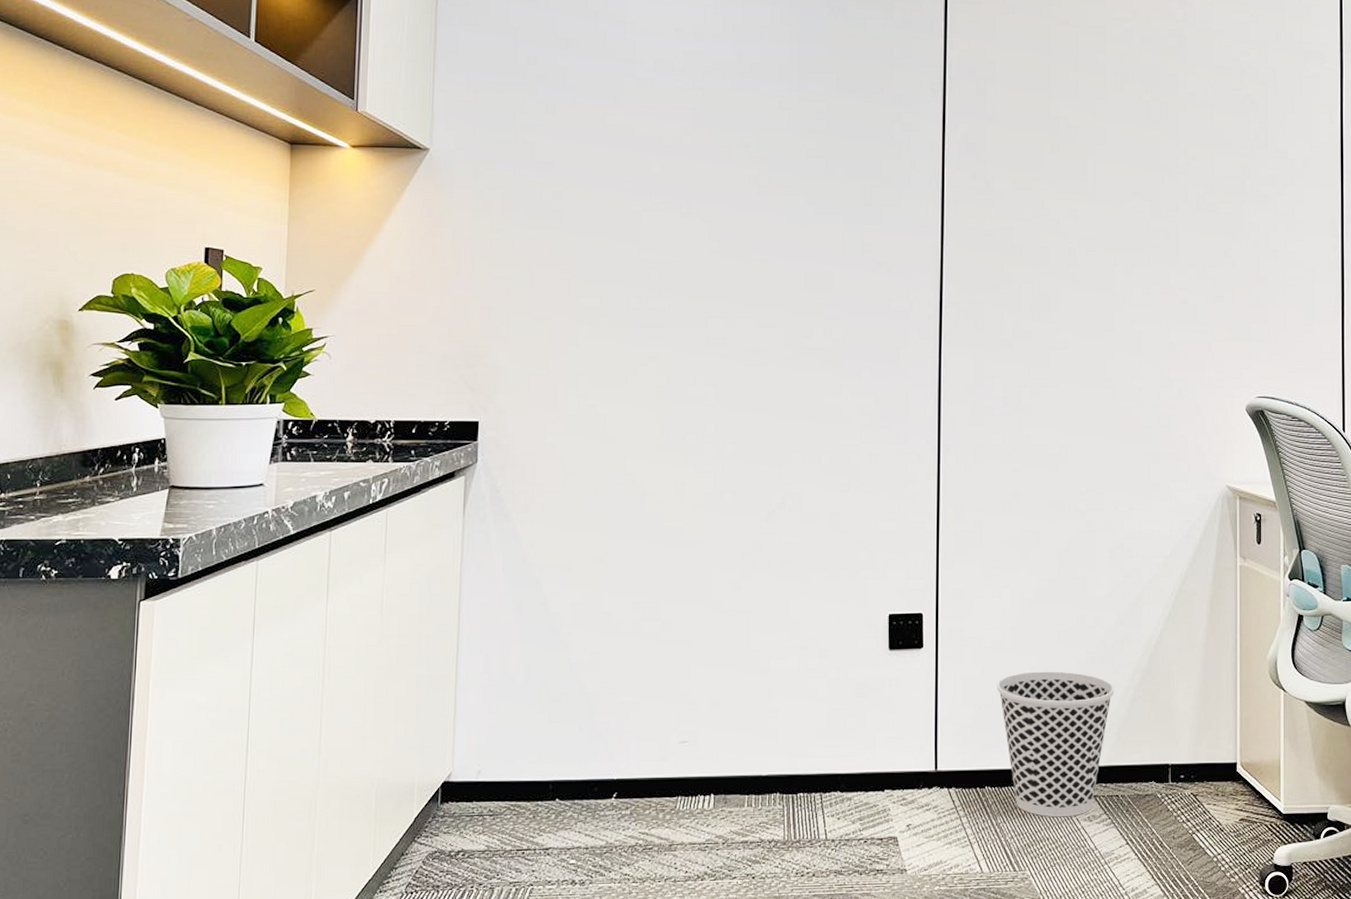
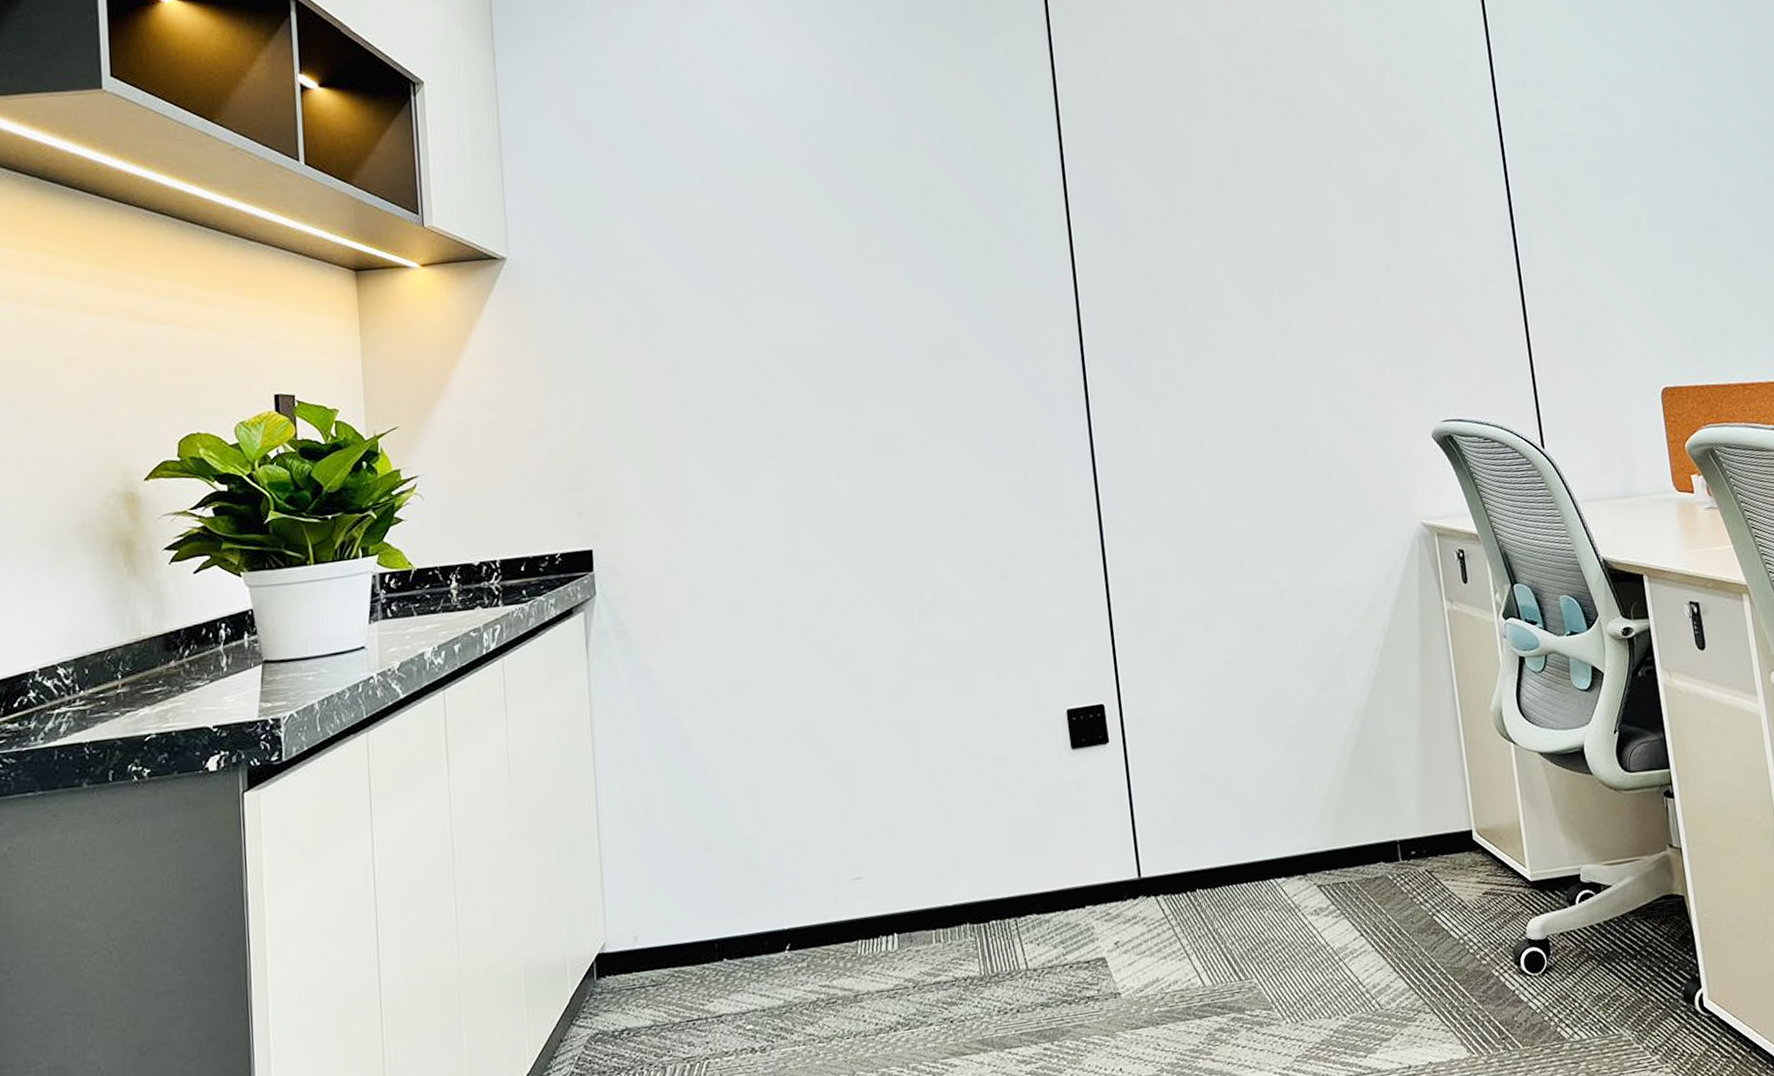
wastebasket: present [997,671,1114,818] -> none [1195,750,1326,916]

